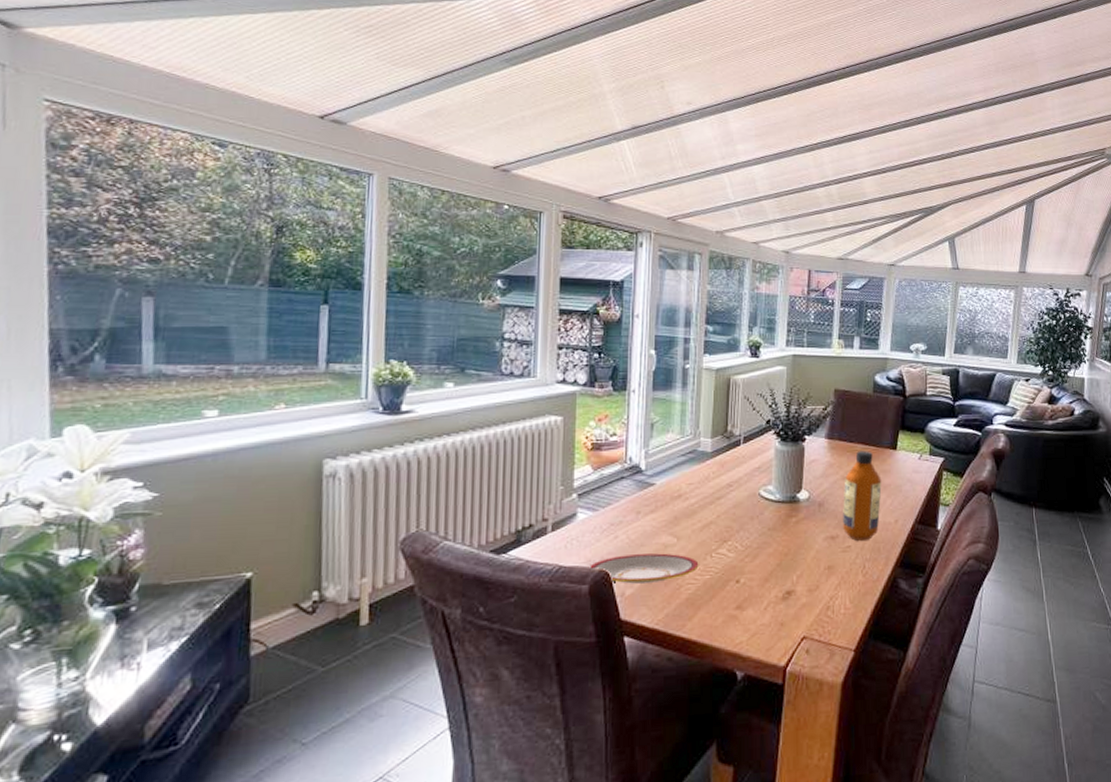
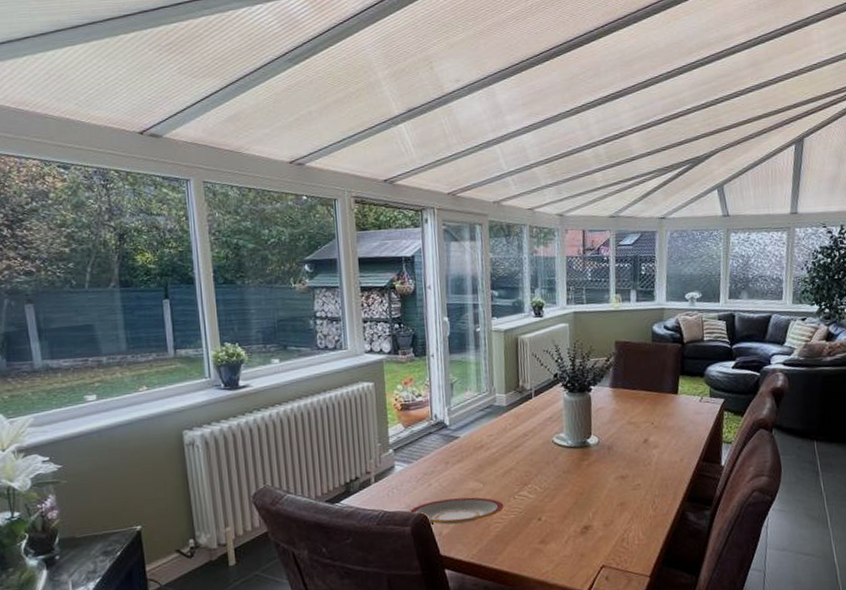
bottle: present [842,451,882,541] -> none [630,396,666,479]

